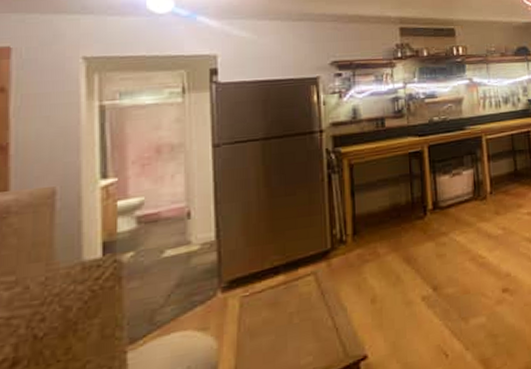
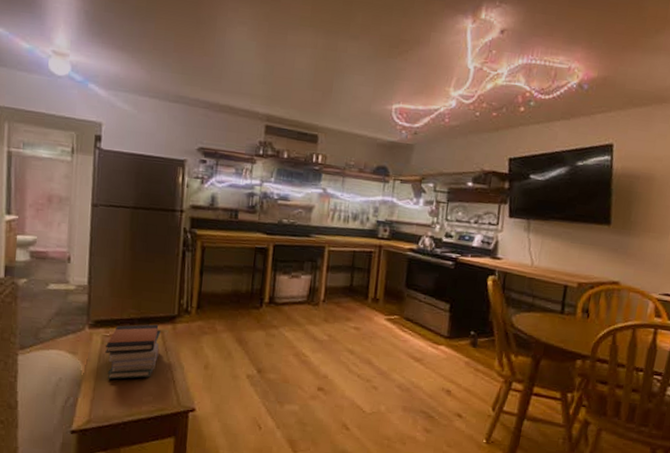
book stack: none [246,265,314,350] -> present [105,324,161,380]

